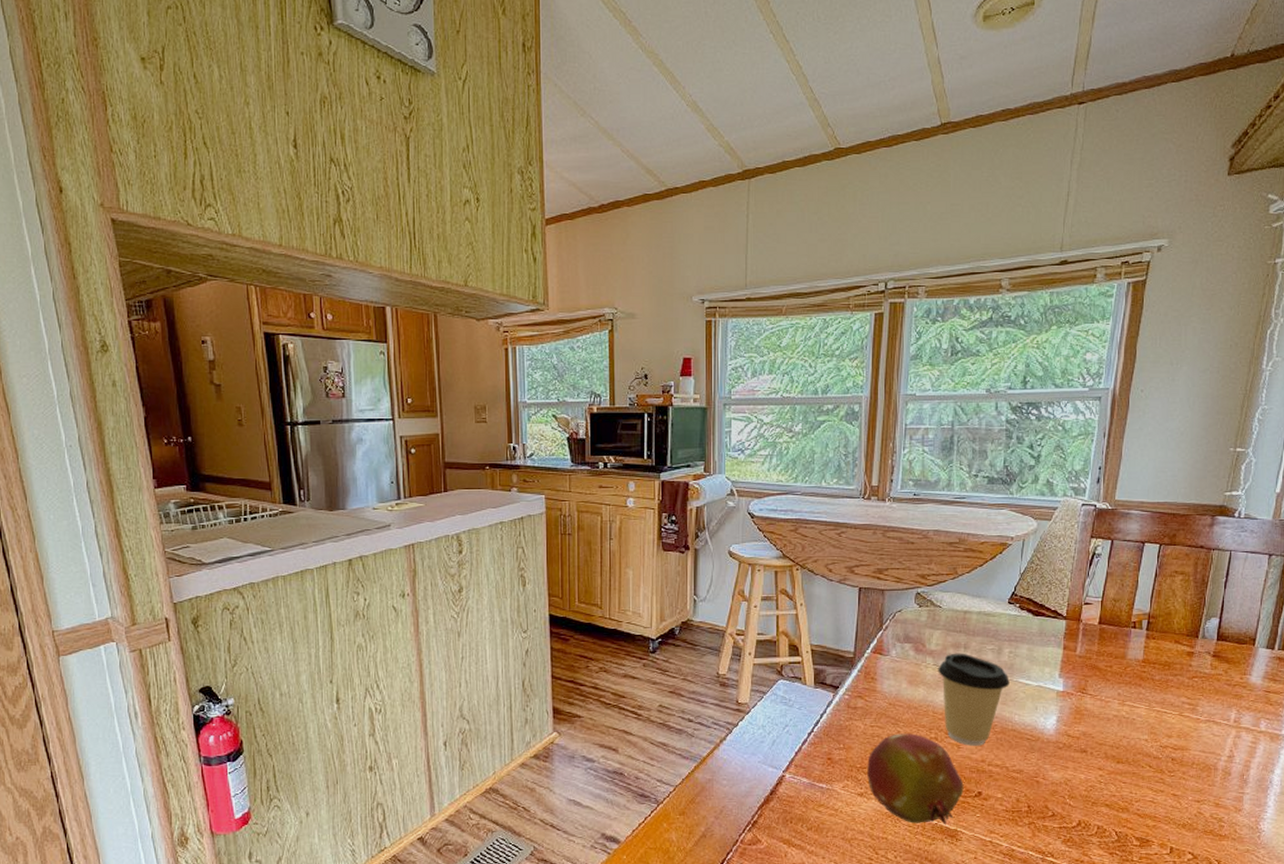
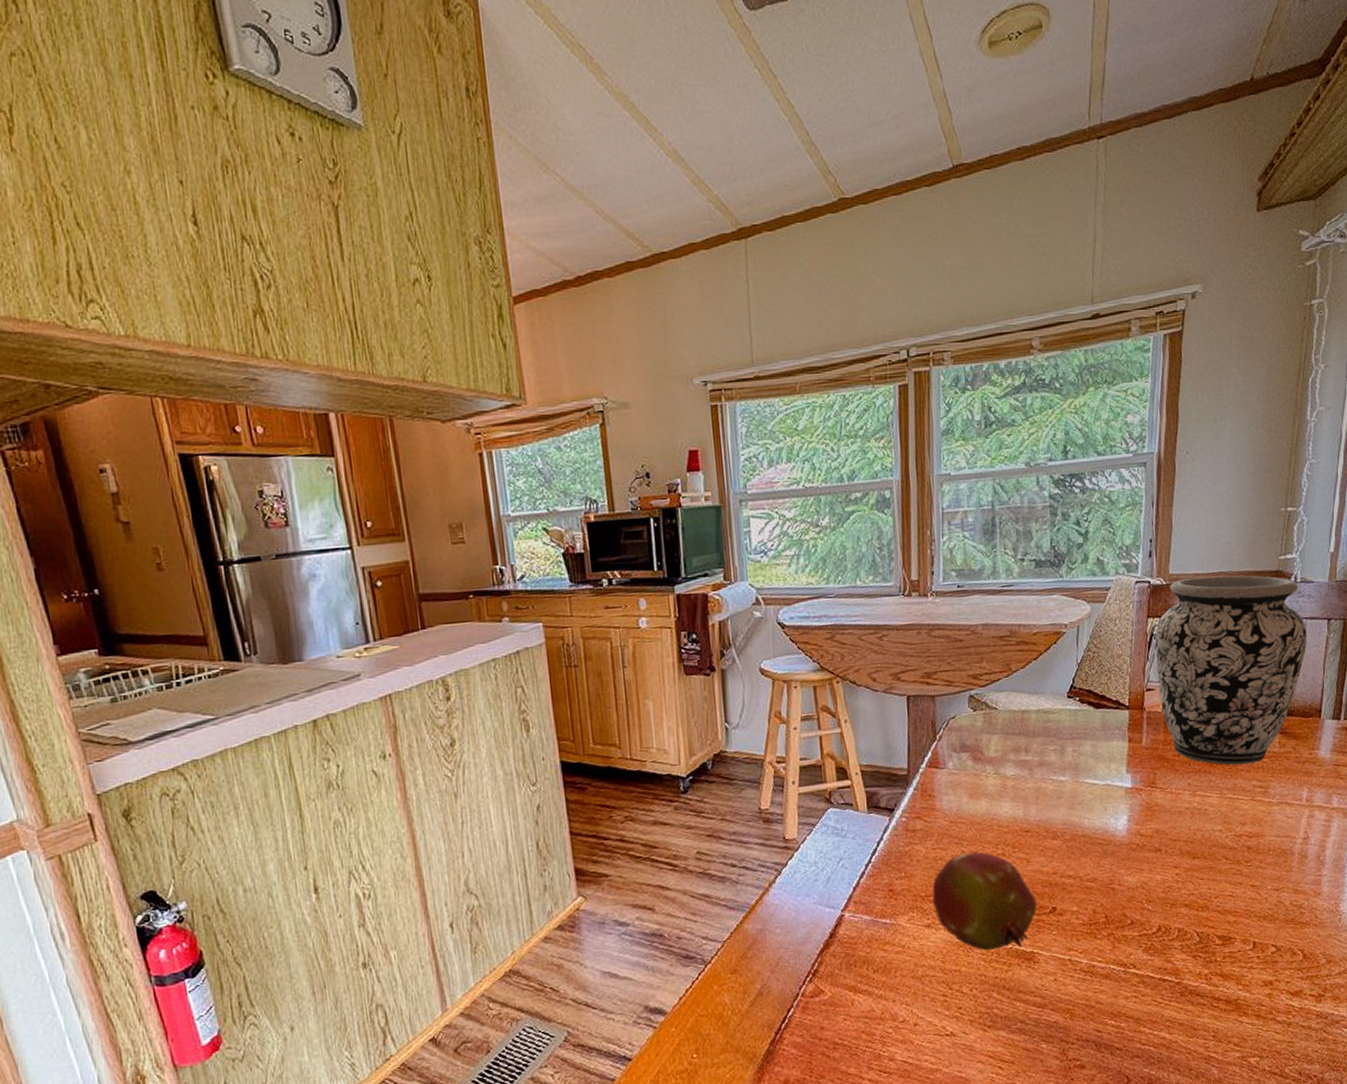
coffee cup: present [938,653,1010,746] -> none [999,757,1076,859]
vase: none [1095,505,1247,682] -> present [1155,575,1307,766]

